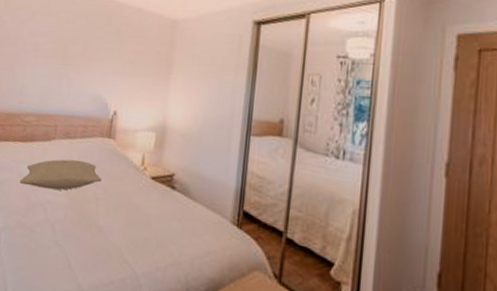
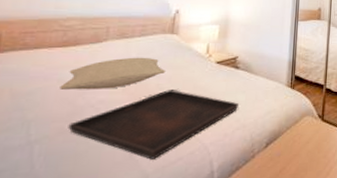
serving tray: none [24,201,174,276] -> present [68,90,240,160]

